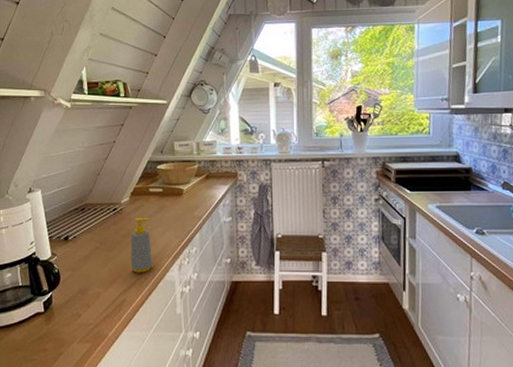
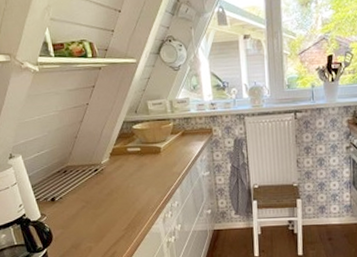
soap bottle: present [130,218,153,273] -> none [115,176,138,227]

